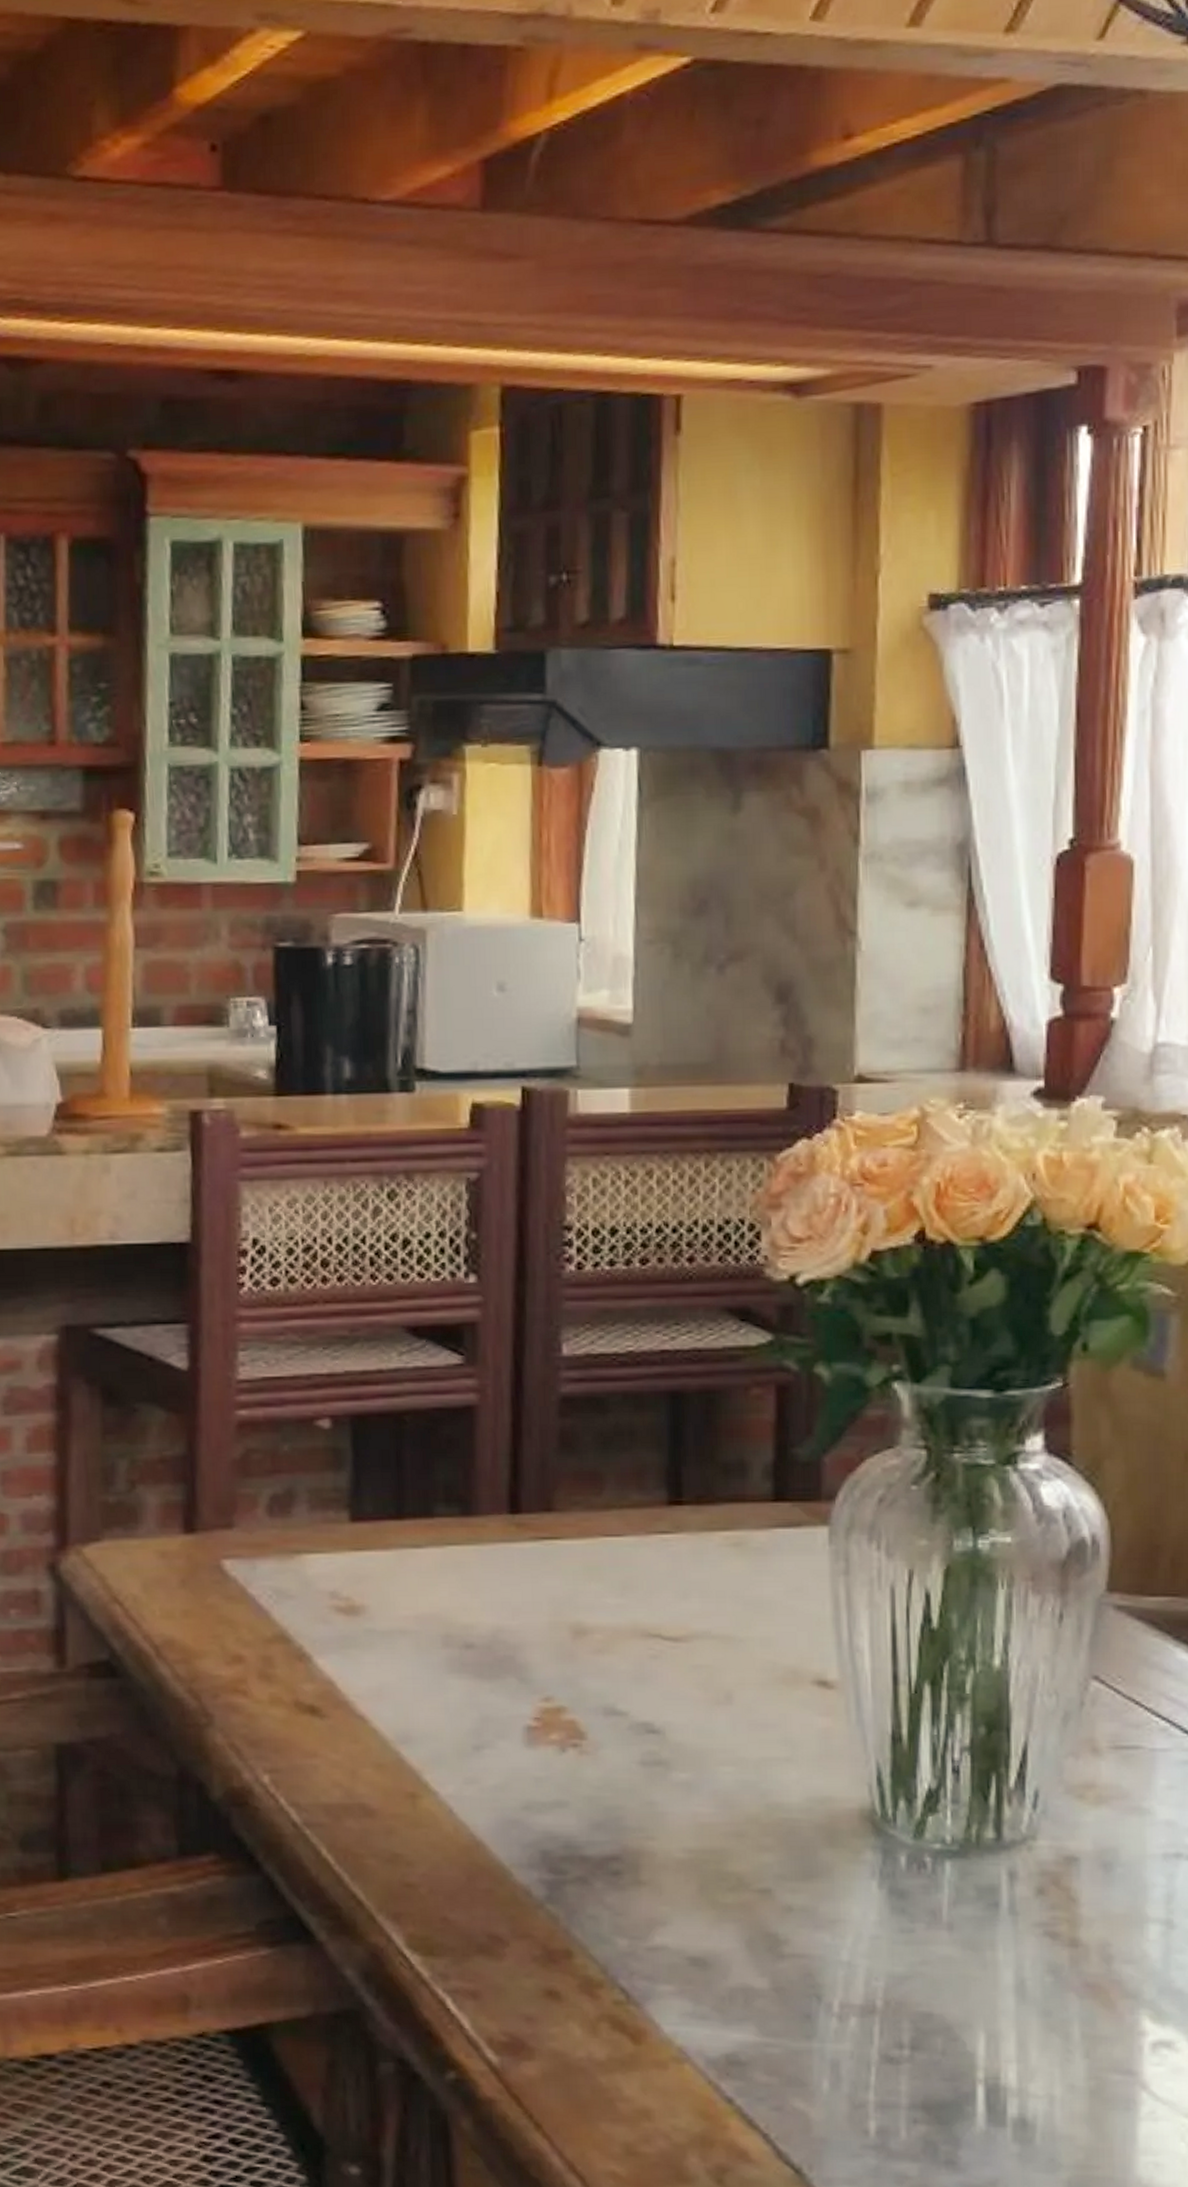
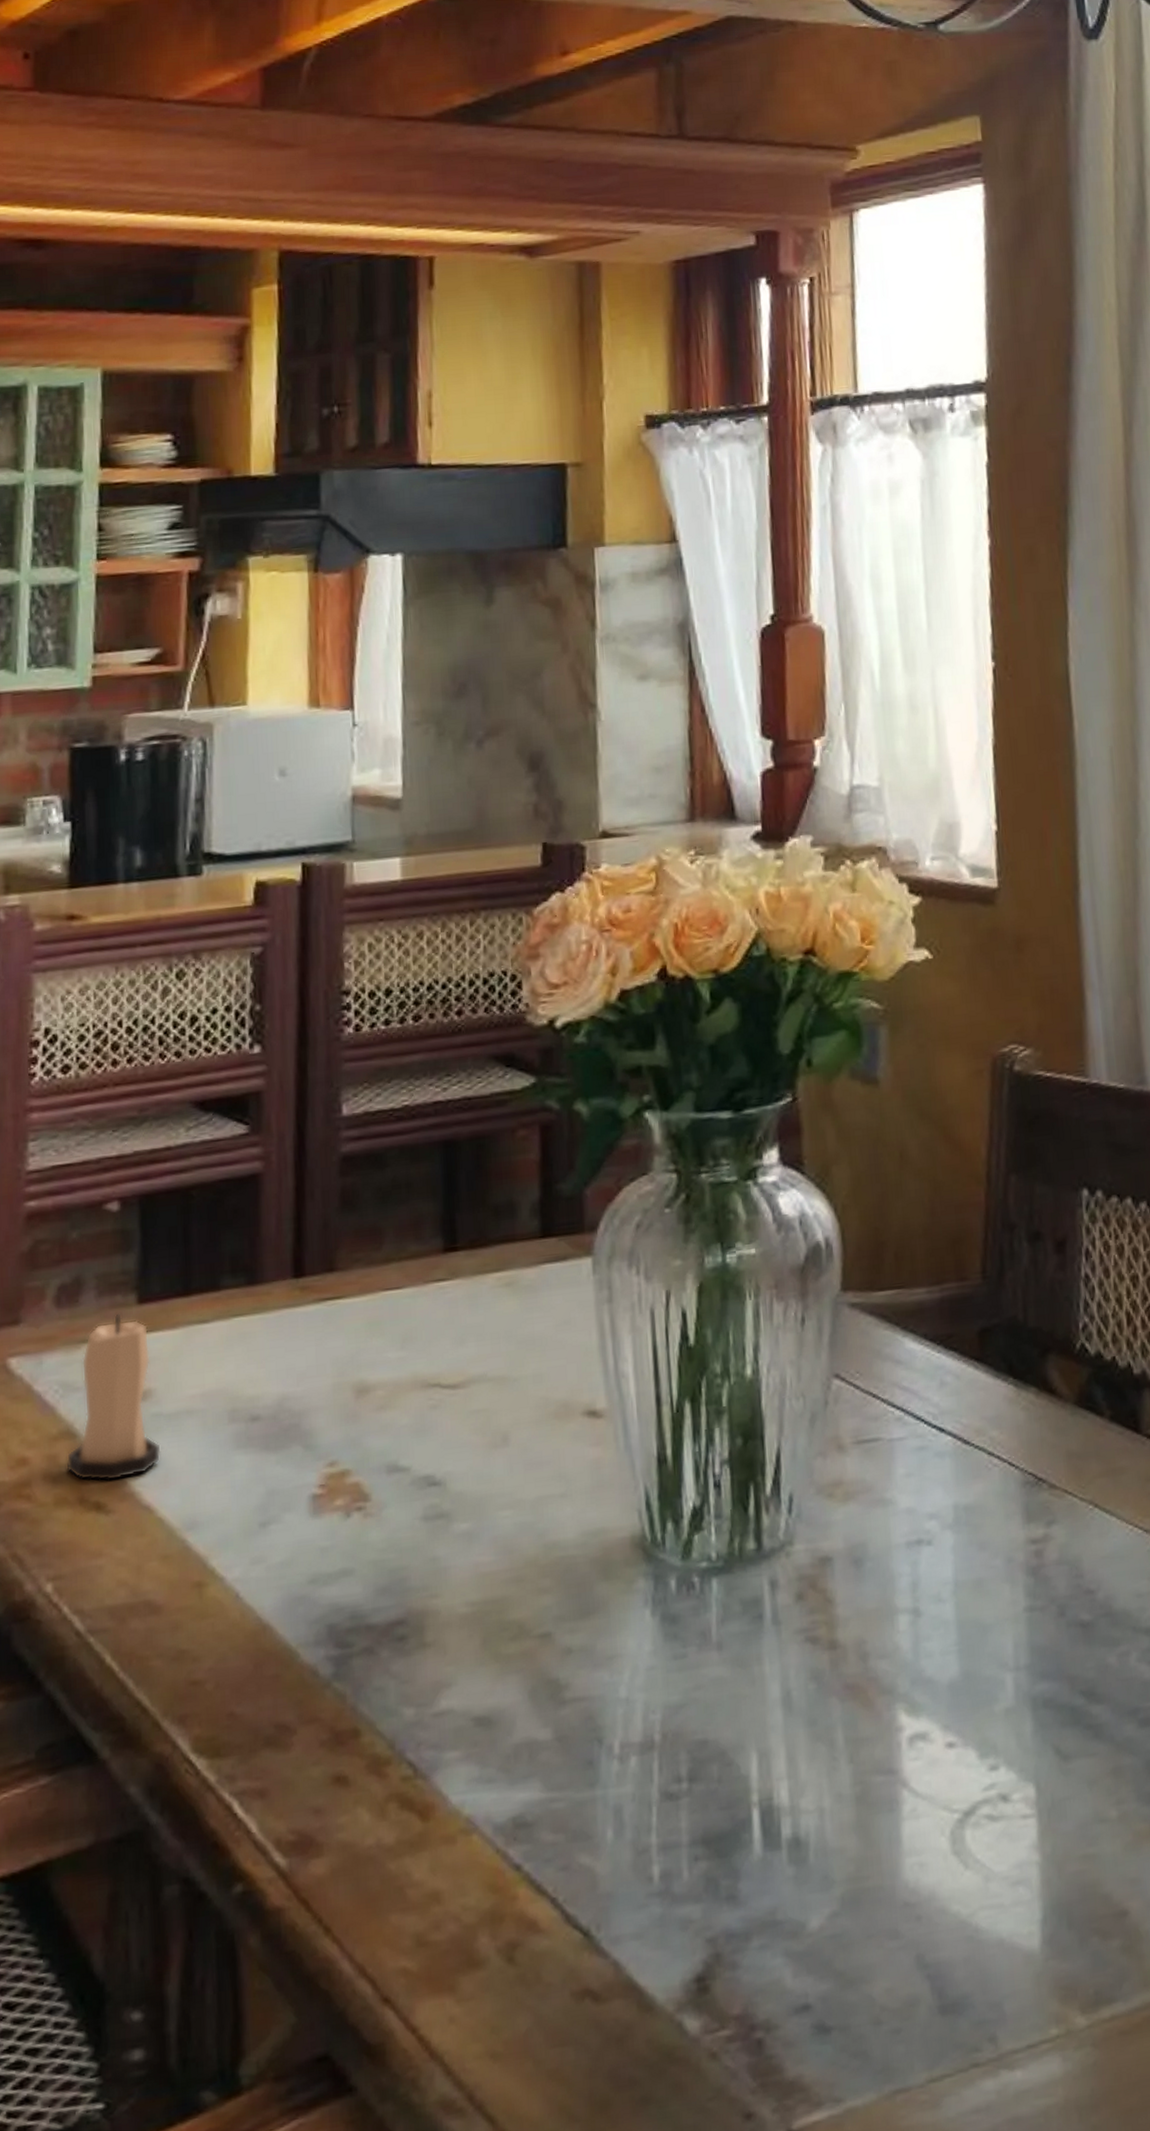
candle: none [280,1529,375,1688] -> present [66,1313,161,1481]

